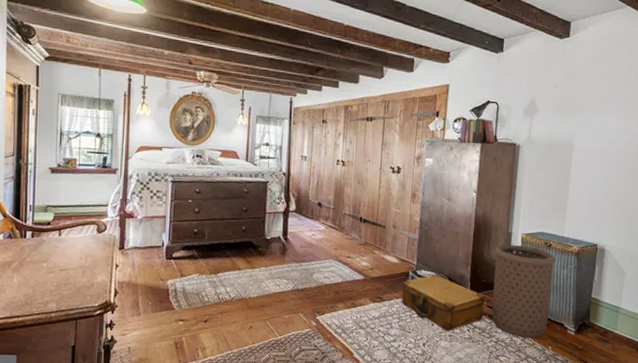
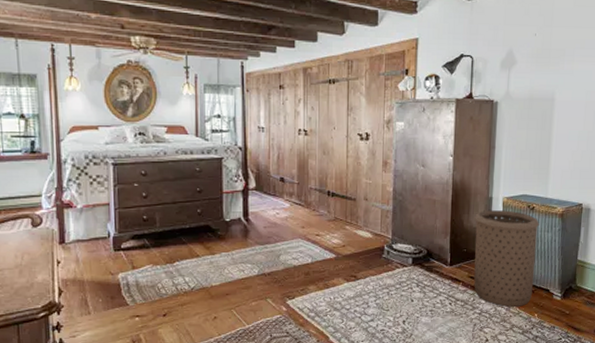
suitcase: present [401,275,485,331] -> none [377,248,466,306]
books: present [460,118,496,144] -> none [432,75,472,103]

